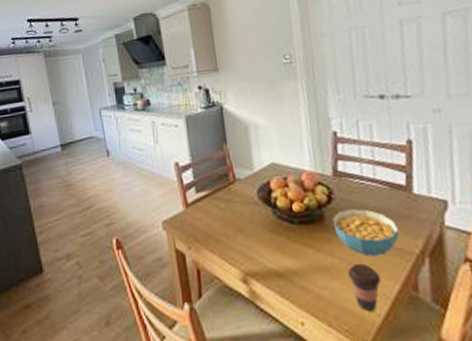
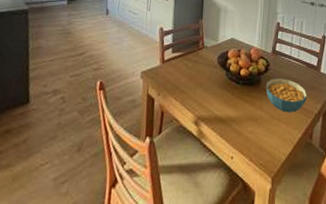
coffee cup: present [347,263,382,311] -> none [269,116,290,151]

